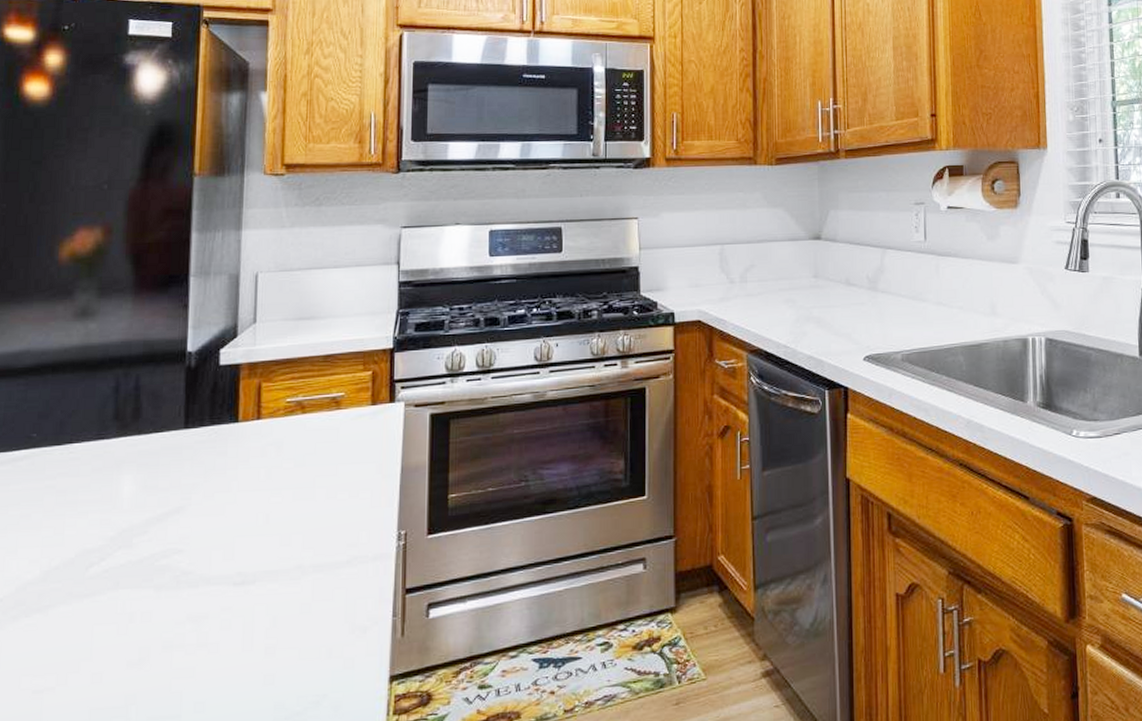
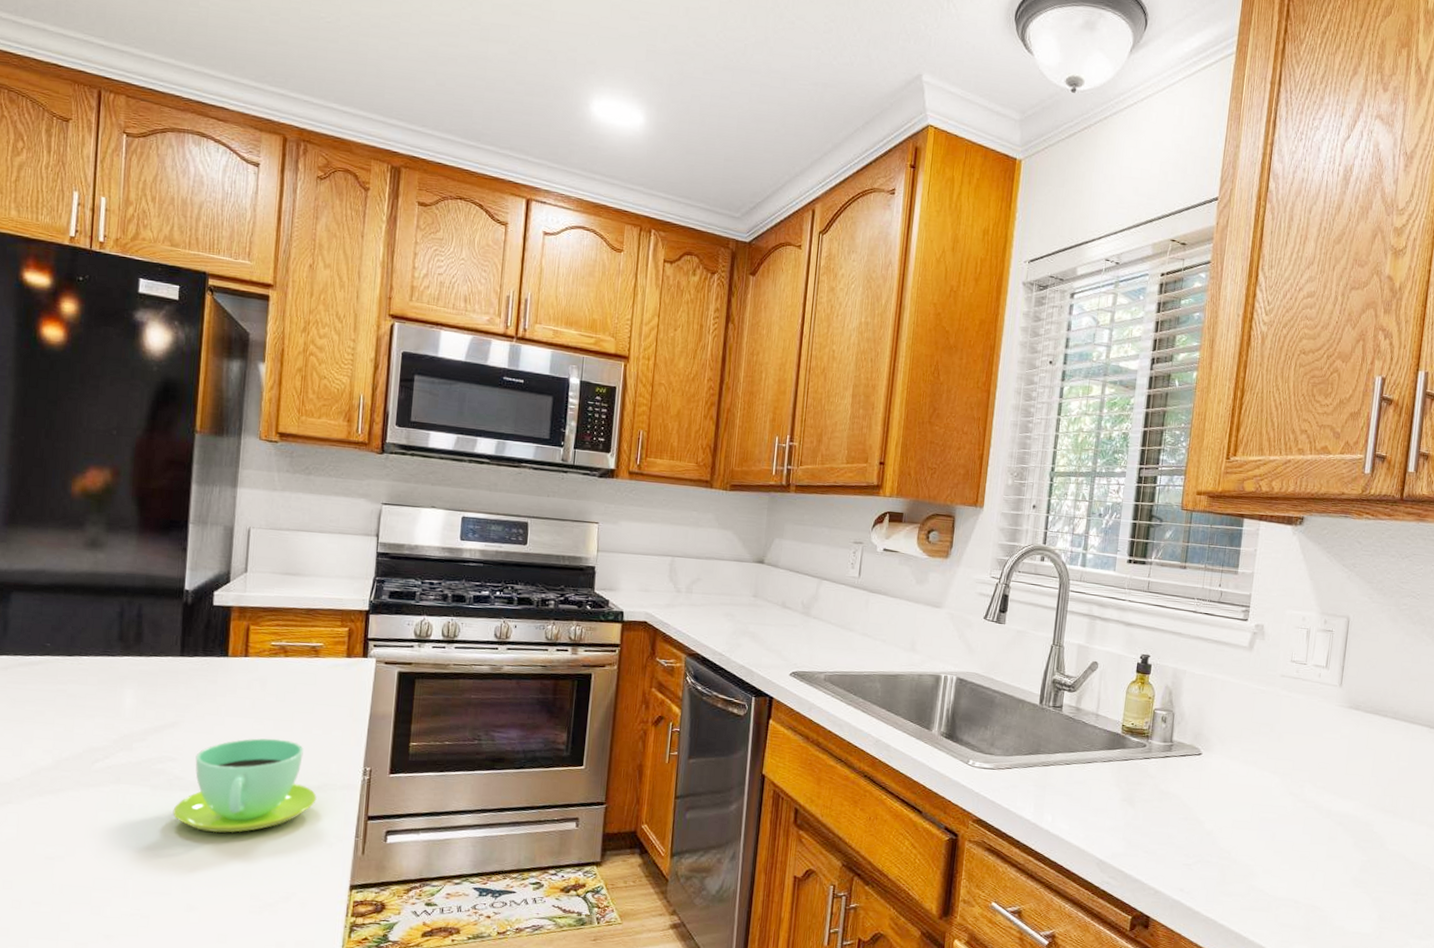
cup: none [180,510,346,634] -> present [172,738,317,833]

